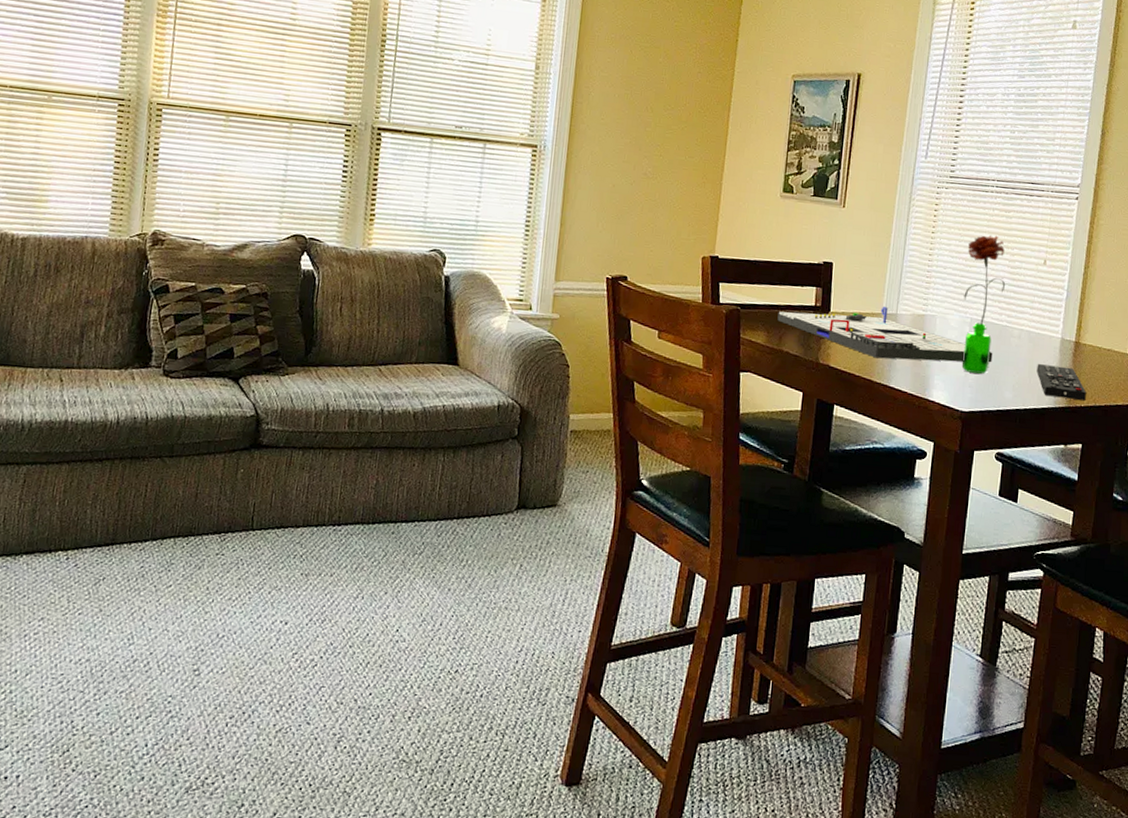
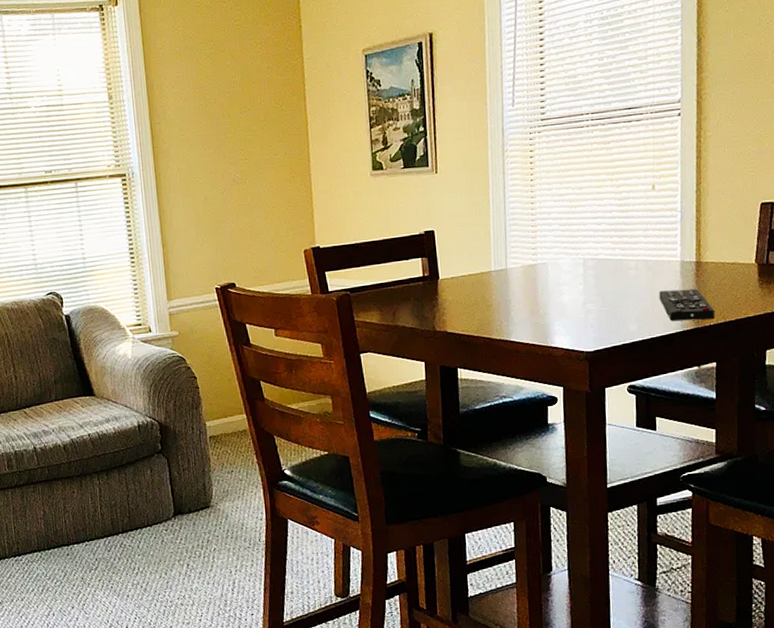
board game: present [777,306,993,363] -> none [387,263,612,316]
flower: present [961,234,1005,374] -> none [570,170,614,313]

